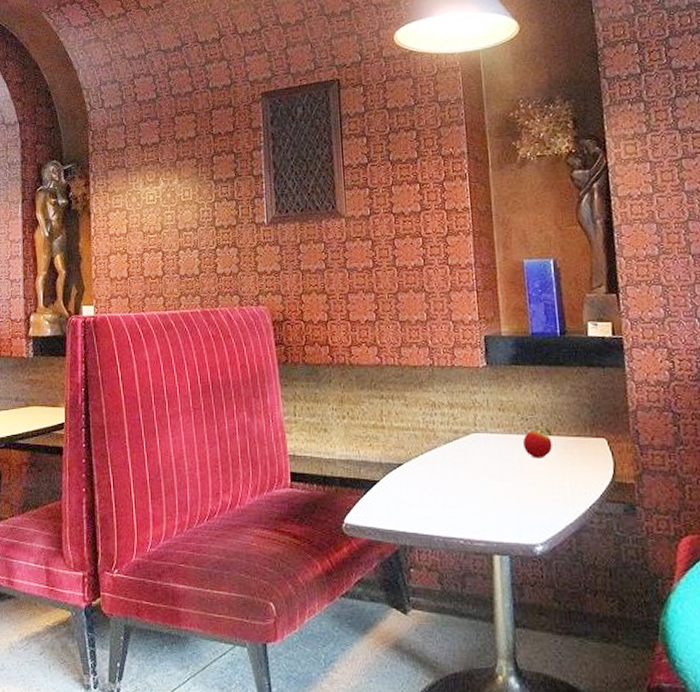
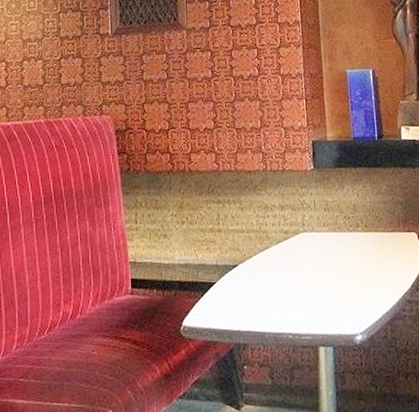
apple: present [522,430,552,459] -> none [345,227,371,254]

